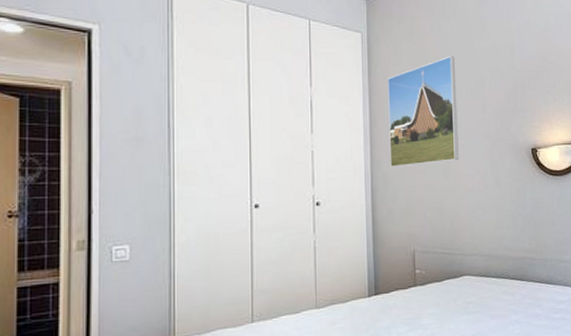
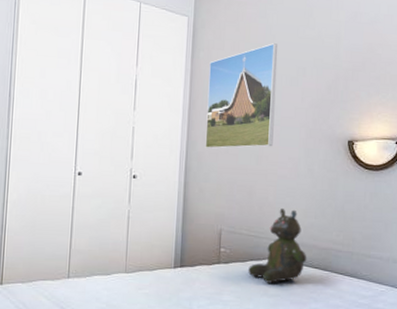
teddy bear: none [446,221,503,301] -> present [248,207,307,283]

